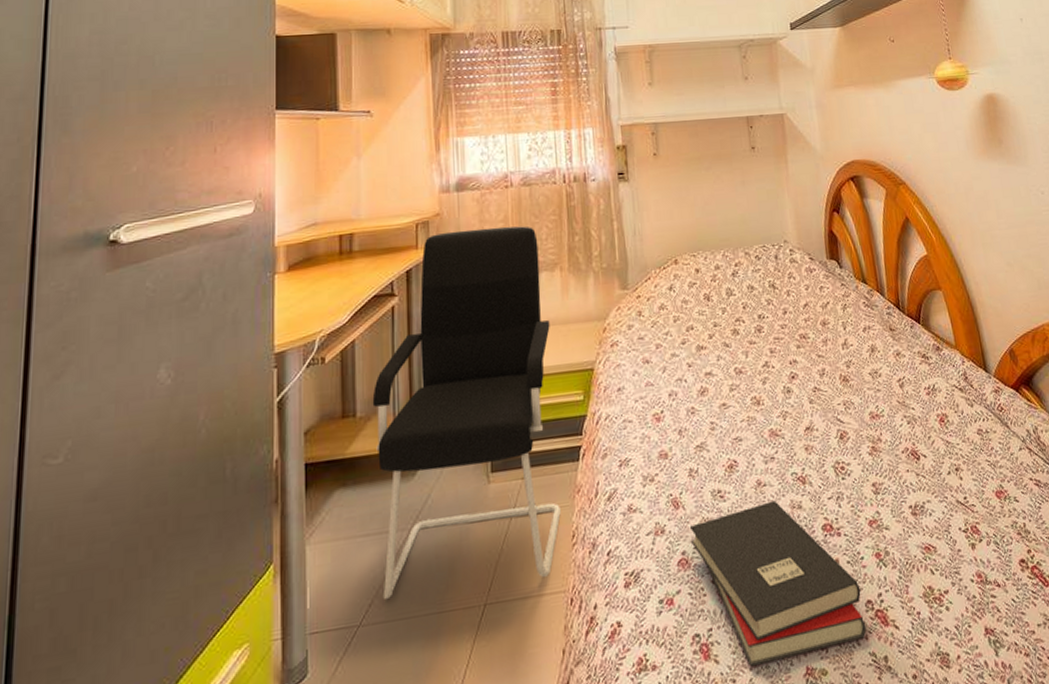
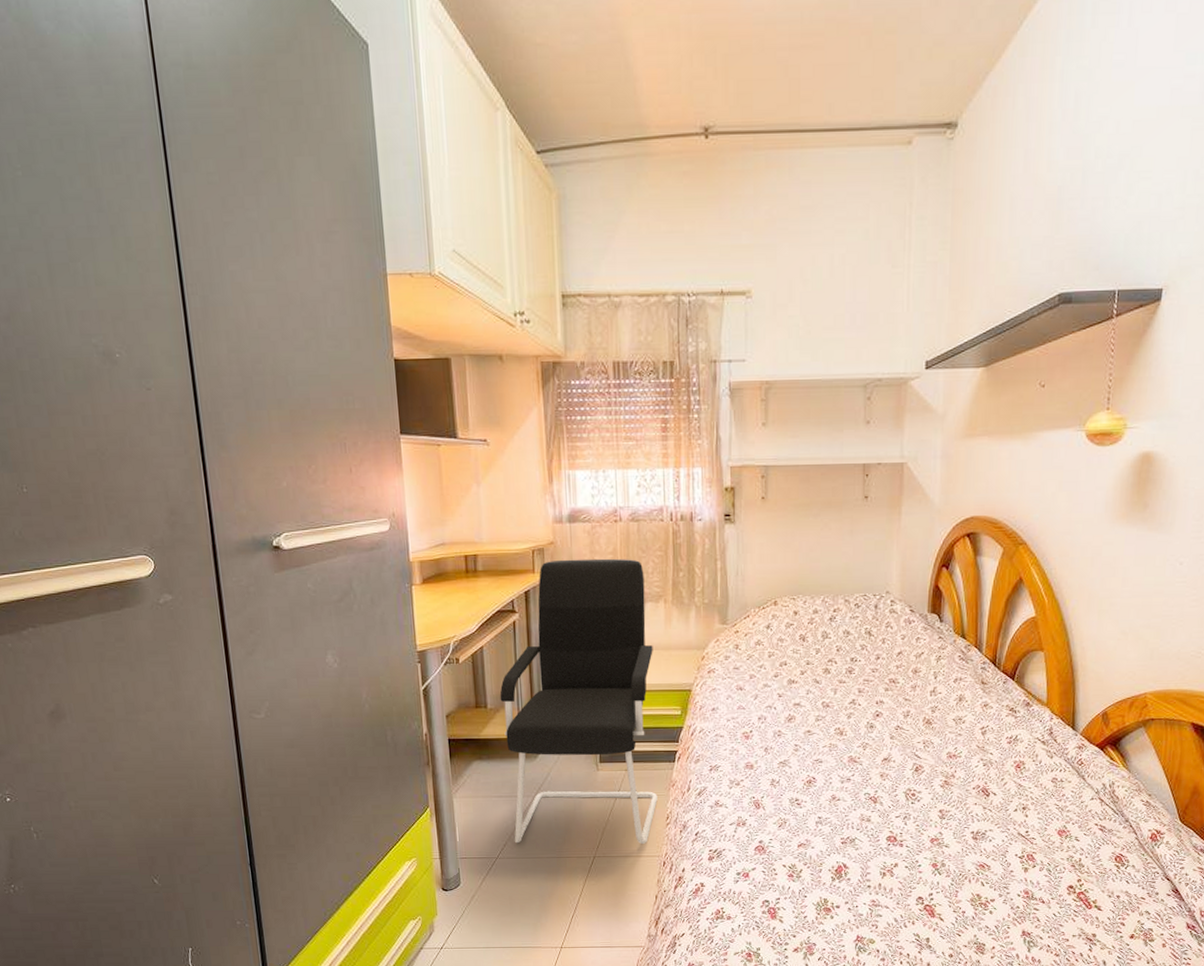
hardback book: present [689,500,867,668] -> none [767,813,914,929]

